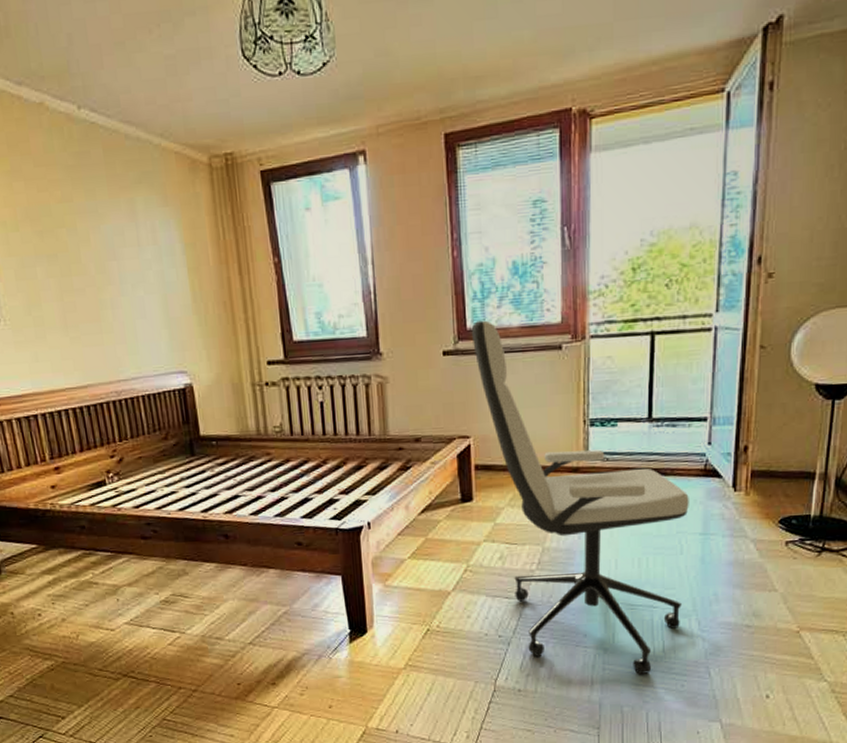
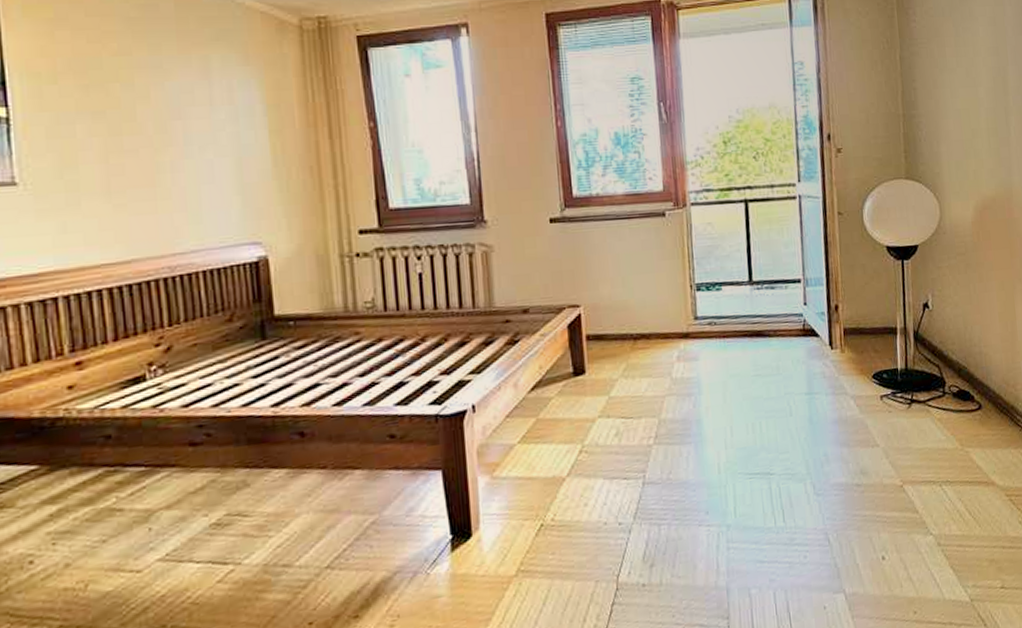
office chair: present [471,320,689,675] -> none [577,188,797,551]

